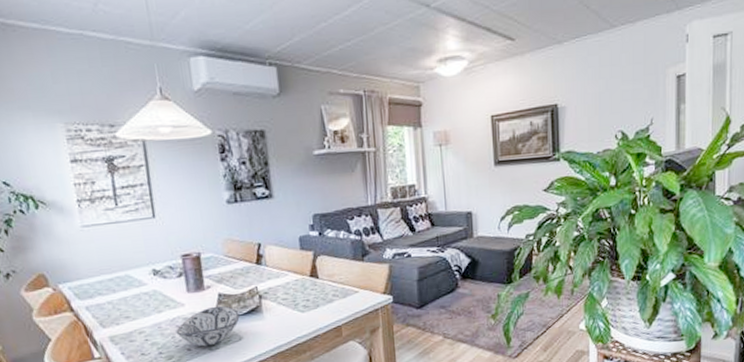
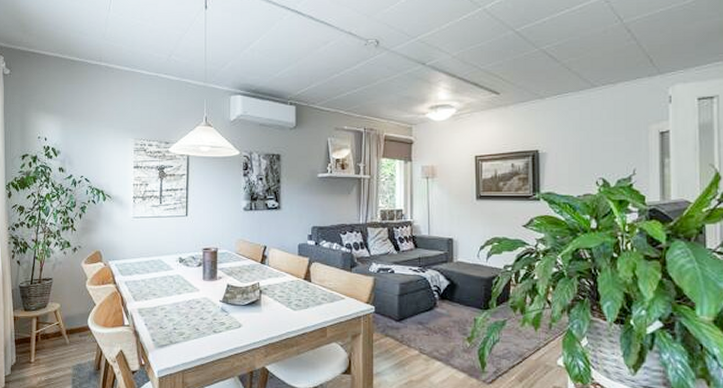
decorative bowl: present [176,305,240,347] -> none [189,294,242,329]

